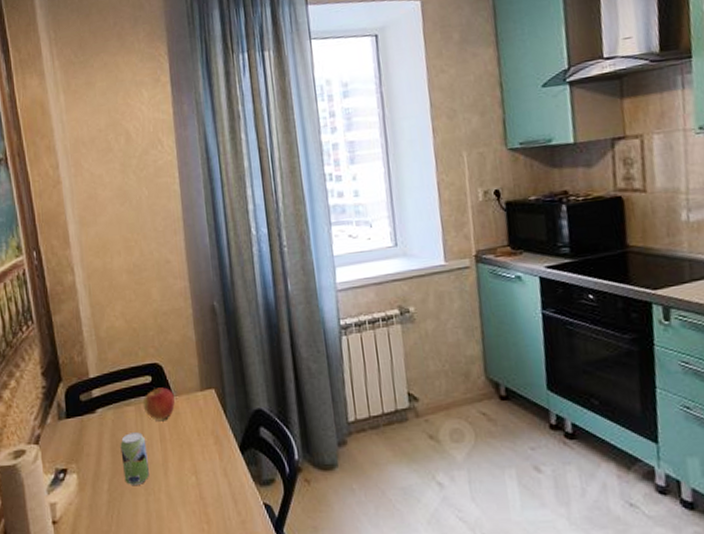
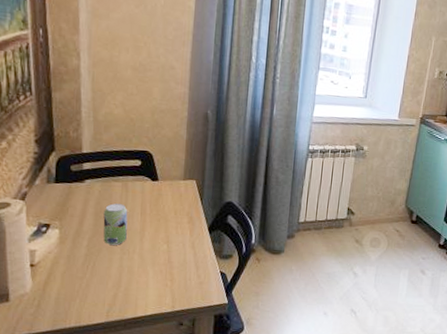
apple: present [142,387,175,420] -> none [129,170,159,198]

